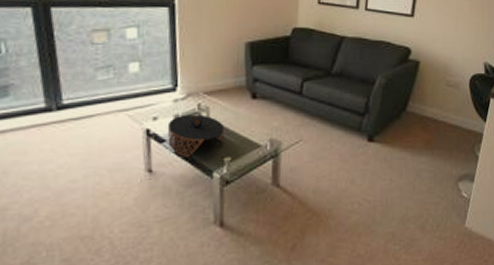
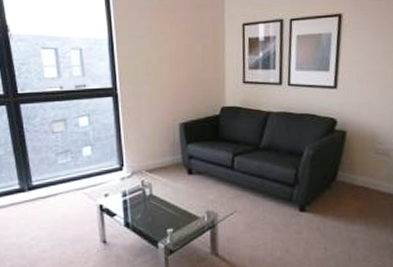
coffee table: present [167,114,225,158] -> none [117,190,167,230]

